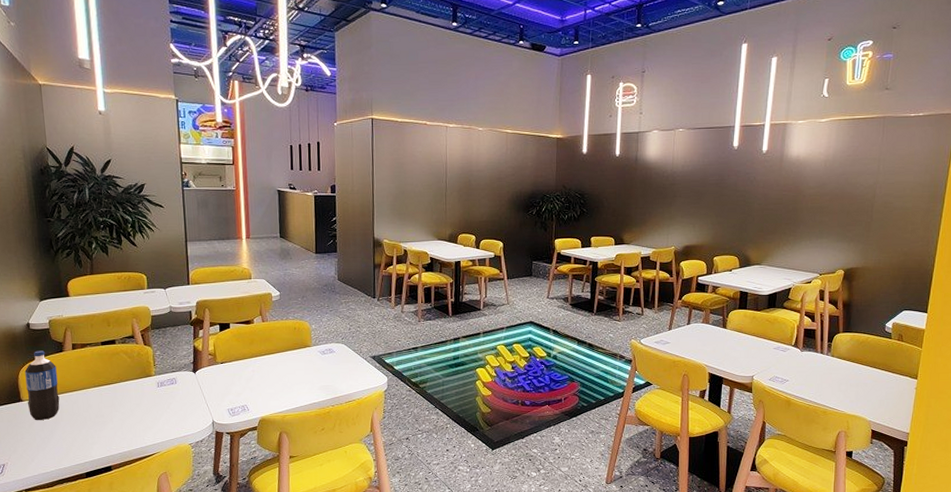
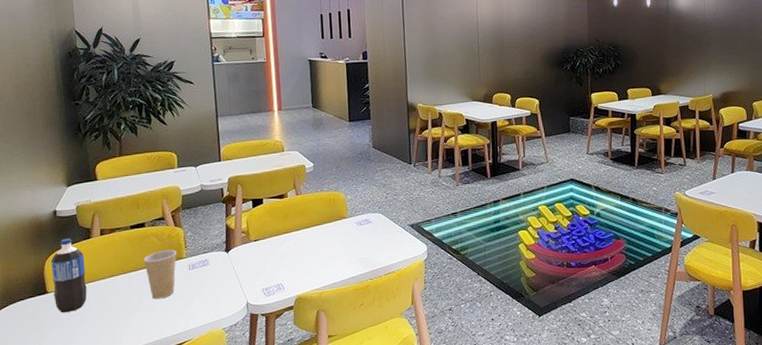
paper cup: none [113,367,147,413] -> present [143,250,177,300]

